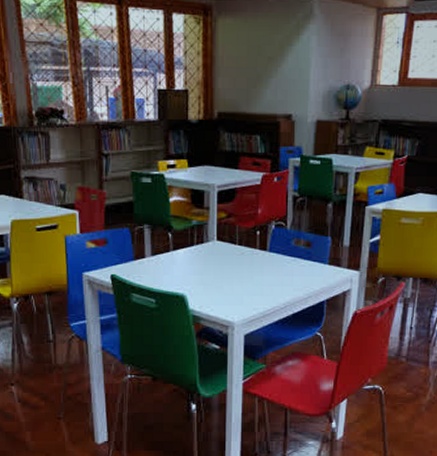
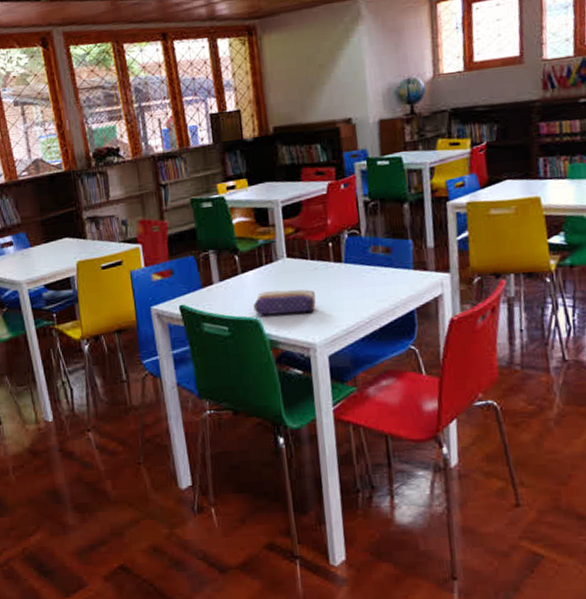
pencil case: none [181,270,239,293] -> present [253,289,316,315]

